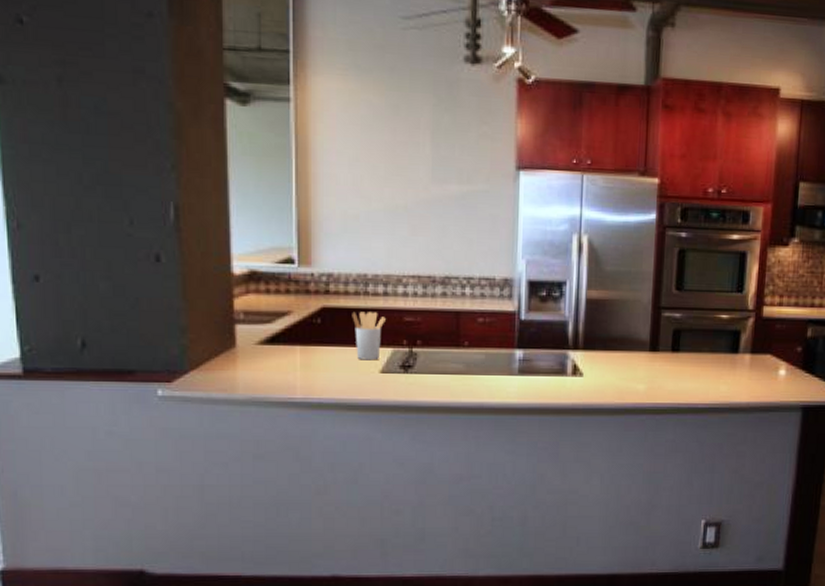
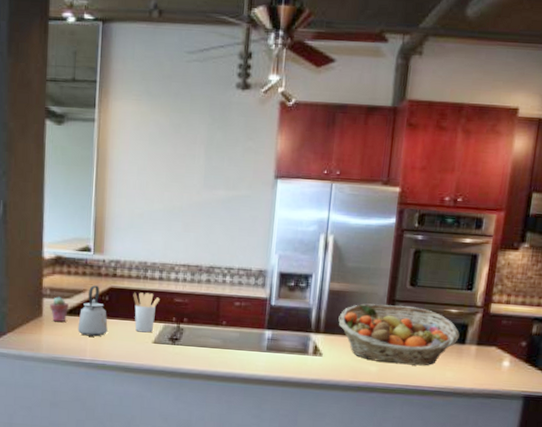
potted succulent: none [245,322,271,354] -> present [50,297,70,322]
kettle: none [283,305,322,369] -> present [77,285,108,337]
fruit basket: none [599,313,732,381] -> present [338,303,459,366]

